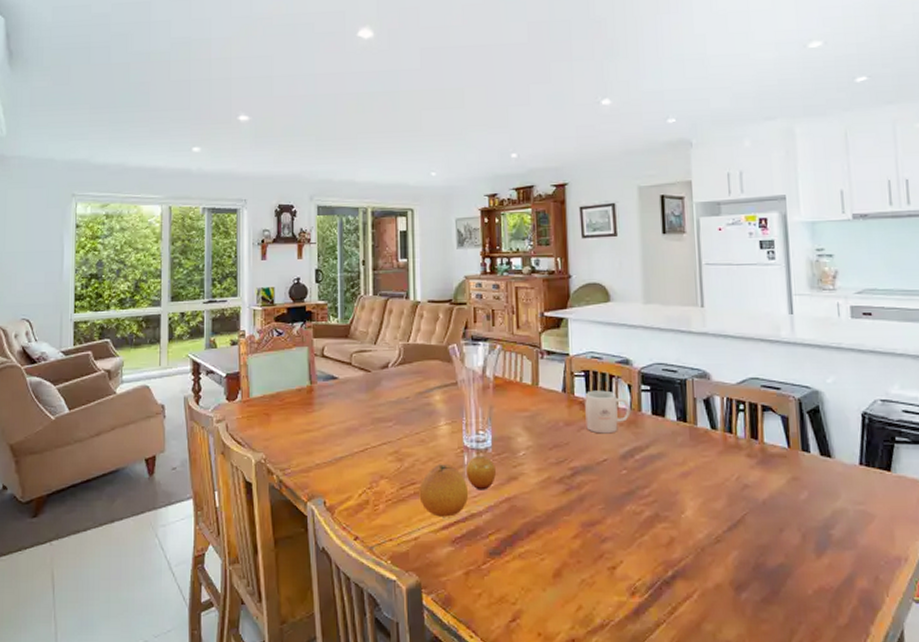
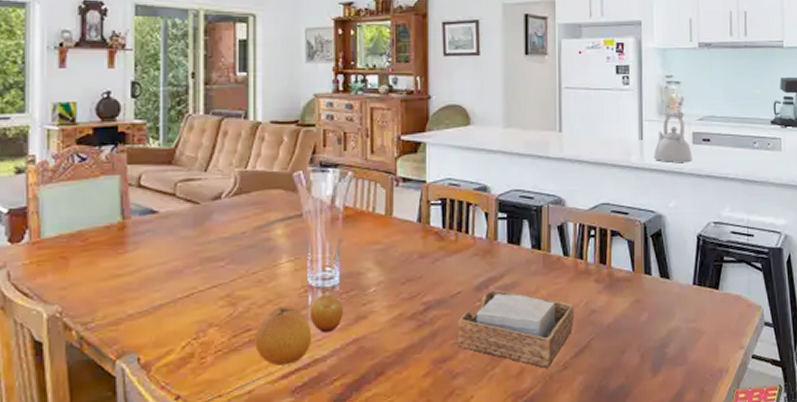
mug: present [585,390,631,434] -> none [441,219,487,265]
napkin holder: none [604,459,726,539] -> present [457,289,574,368]
kettle: none [806,284,852,338] -> present [653,111,693,164]

